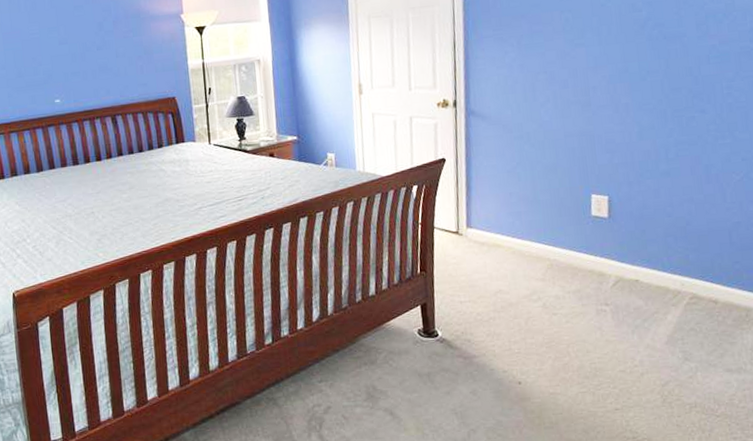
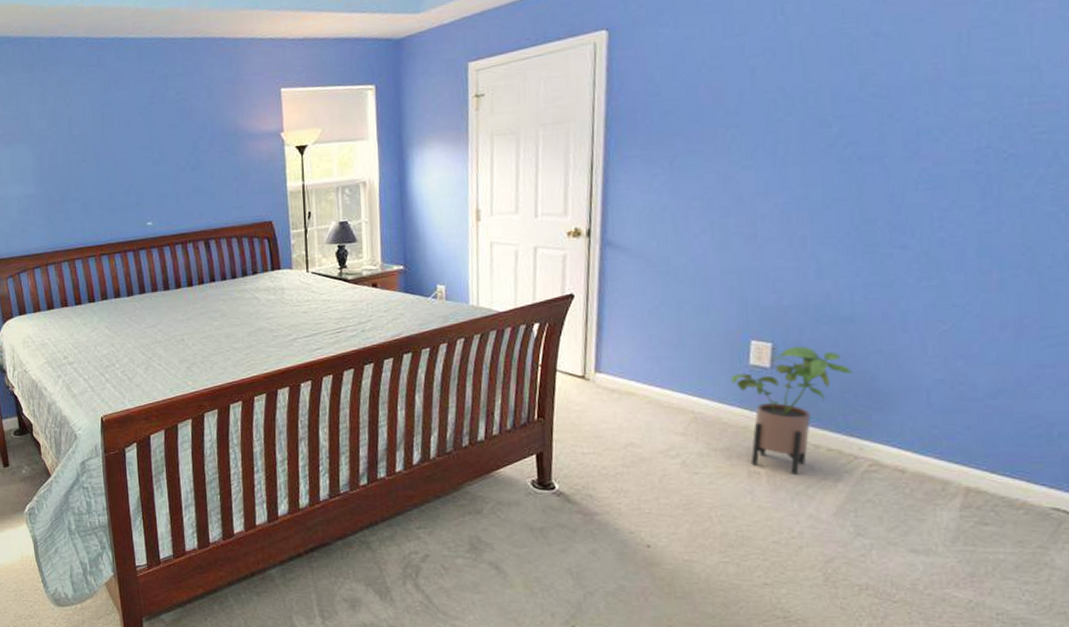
house plant: none [577,197,673,310] -> present [730,346,853,474]

